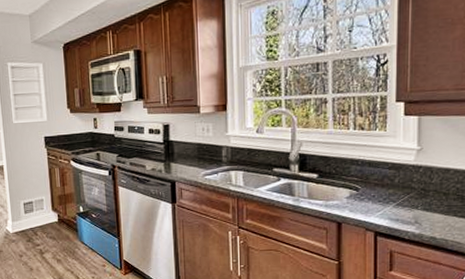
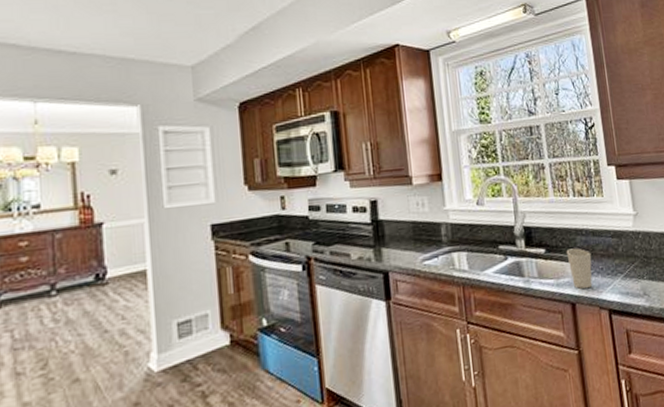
cup: none [339,176,365,212] -> present [566,248,593,289]

